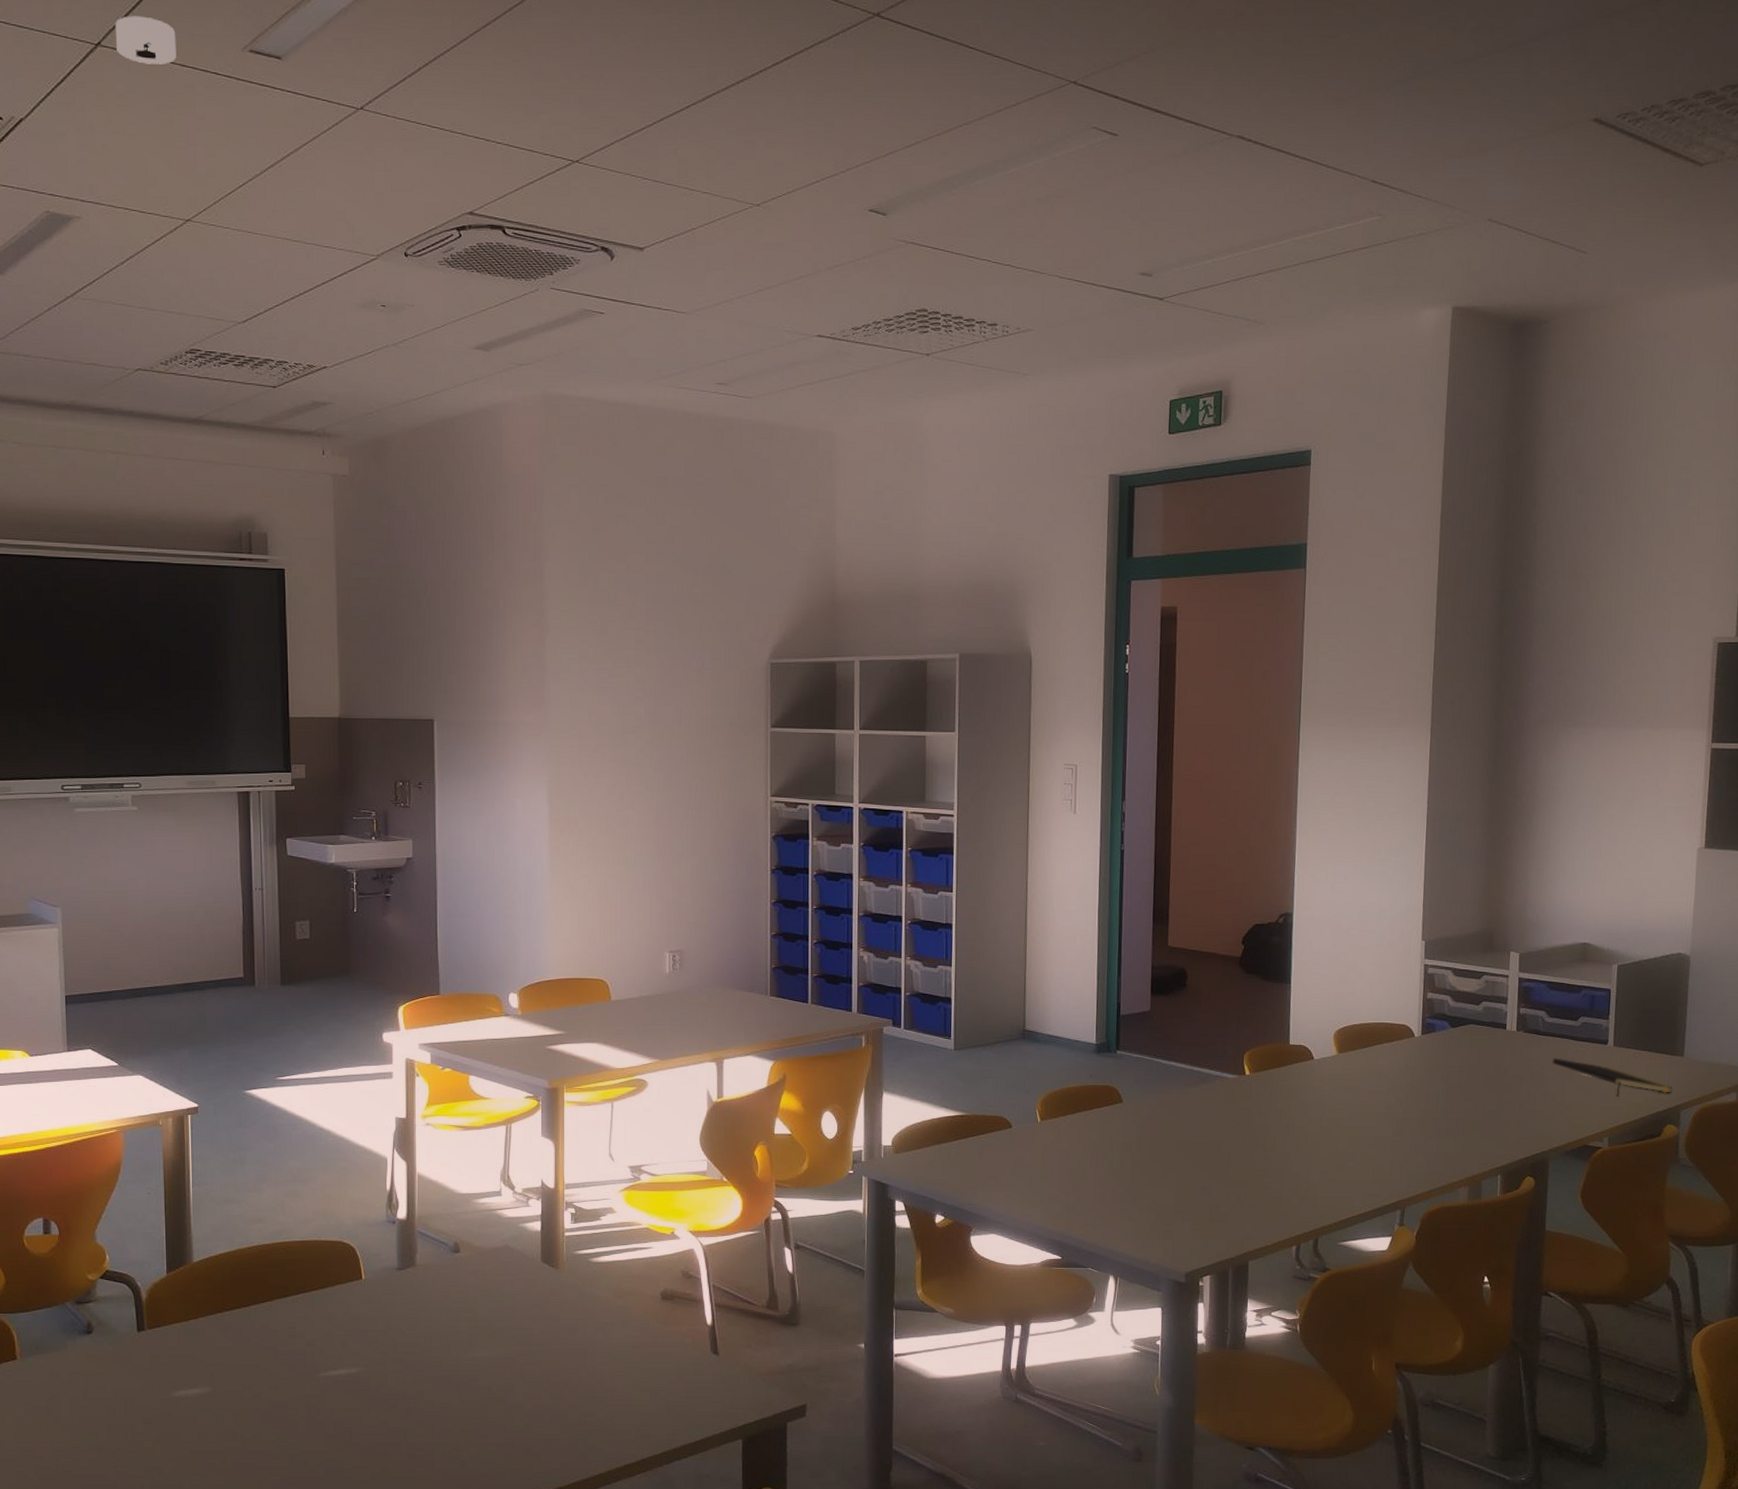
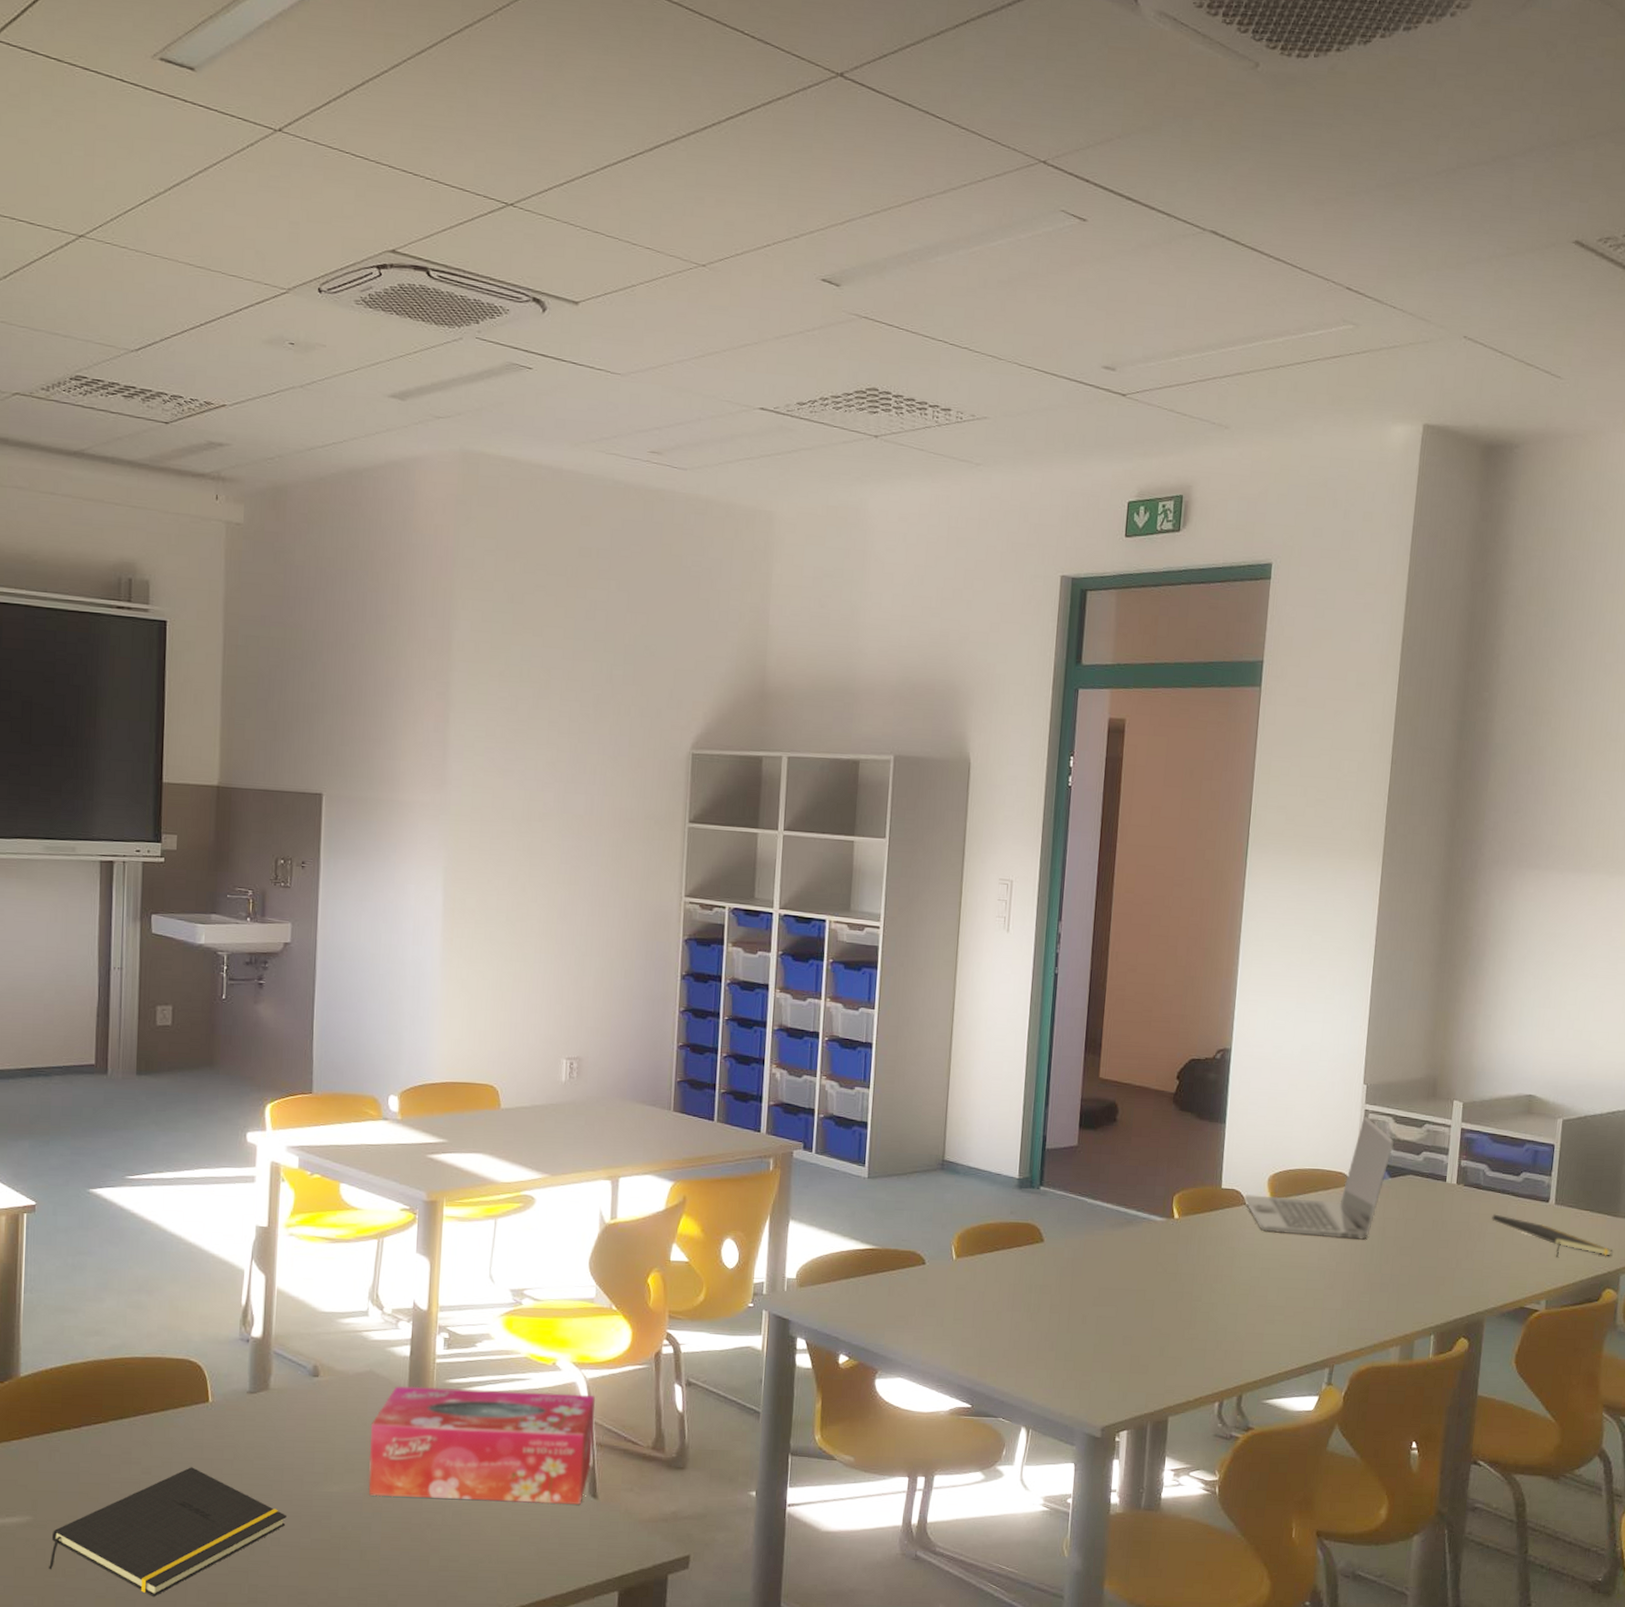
smoke detector: present [115,16,177,65] -> none [12,10,80,66]
notepad: none [229,1339,438,1456] -> present [49,1467,287,1596]
tissue box: none [508,1258,713,1362] -> present [368,1385,595,1505]
laptop: none [1312,970,1454,1087] -> present [1244,1116,1394,1240]

